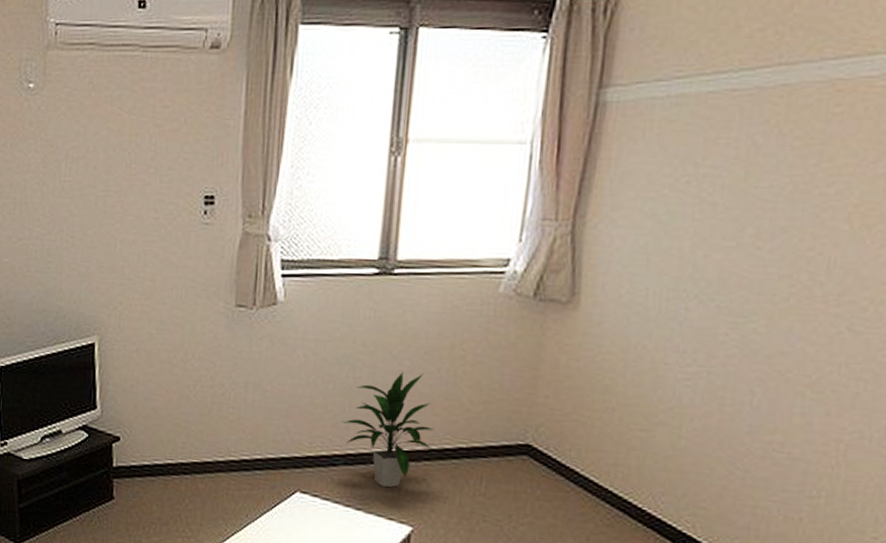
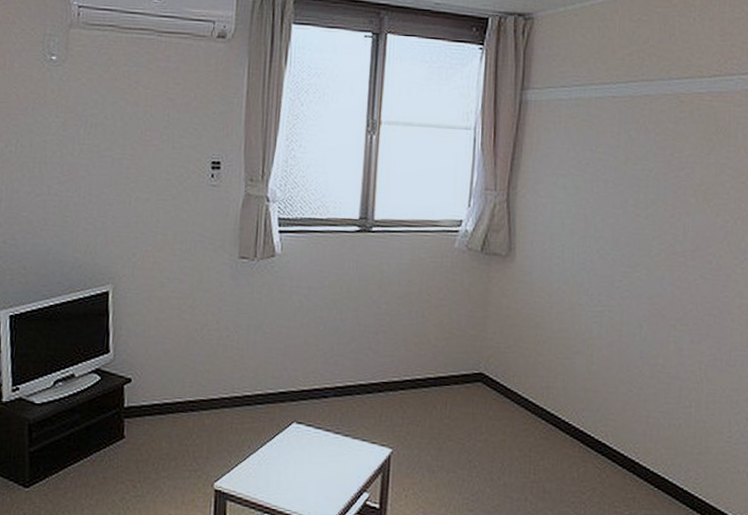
indoor plant: present [341,372,434,488] -> none [331,314,408,415]

